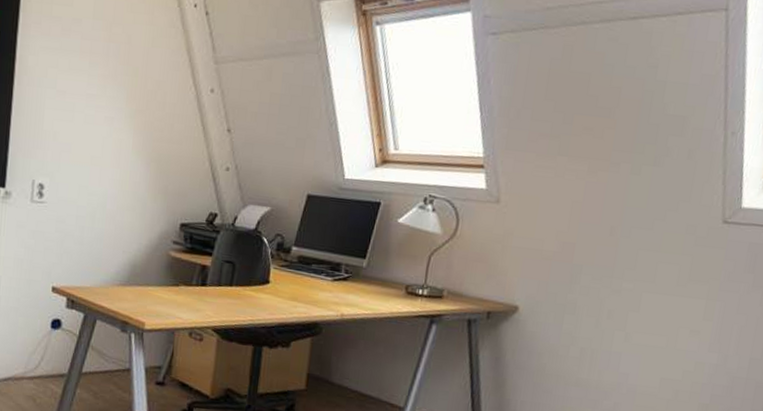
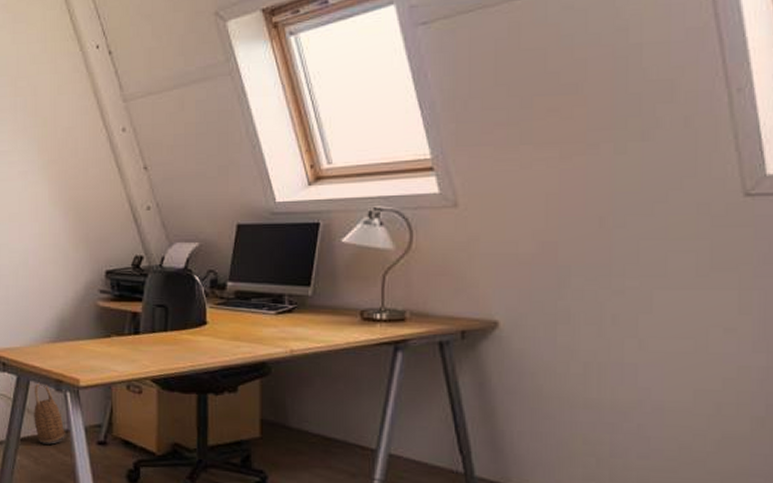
basket: none [97,322,126,381] -> present [34,382,65,445]

